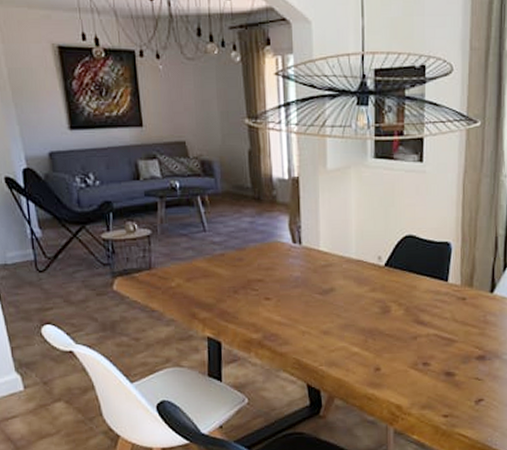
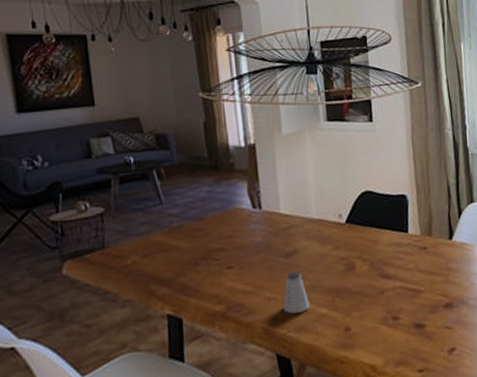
saltshaker: none [317,308,342,349] -> present [283,271,310,314]

